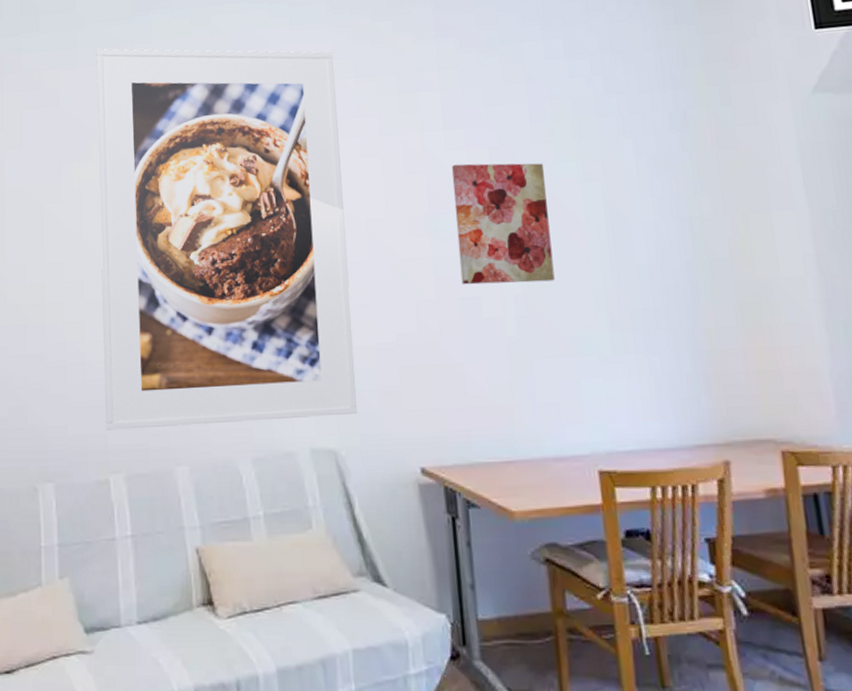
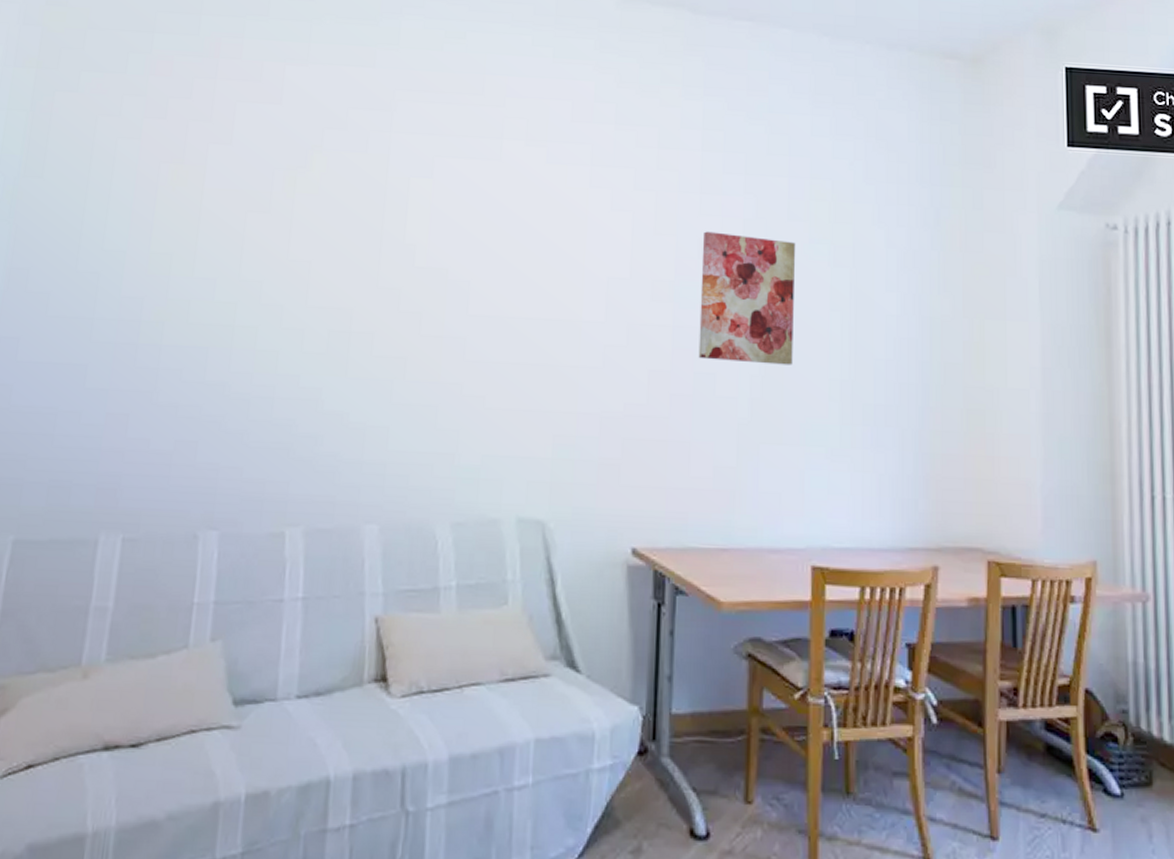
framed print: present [96,48,358,430] -> none [287,47,596,485]

